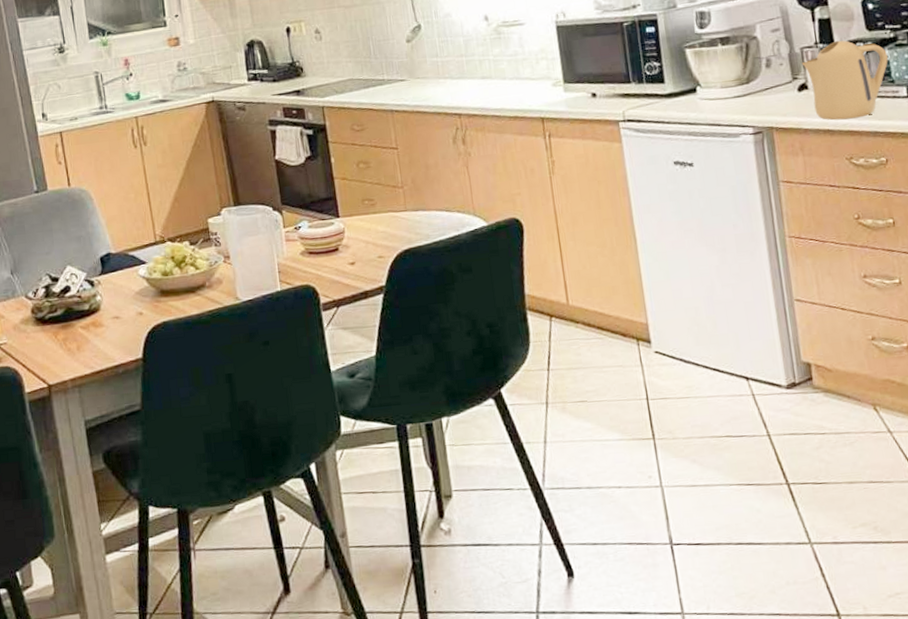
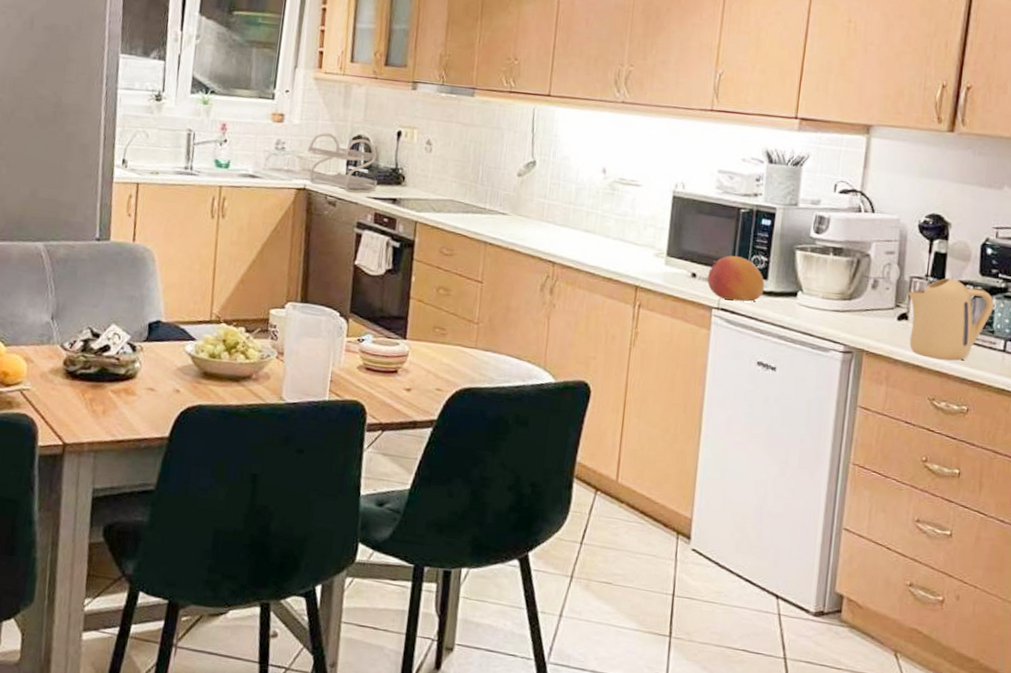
dish rack: none [207,42,279,95] -> present [307,132,378,194]
fruit: none [607,67,664,112] -> present [707,255,765,302]

